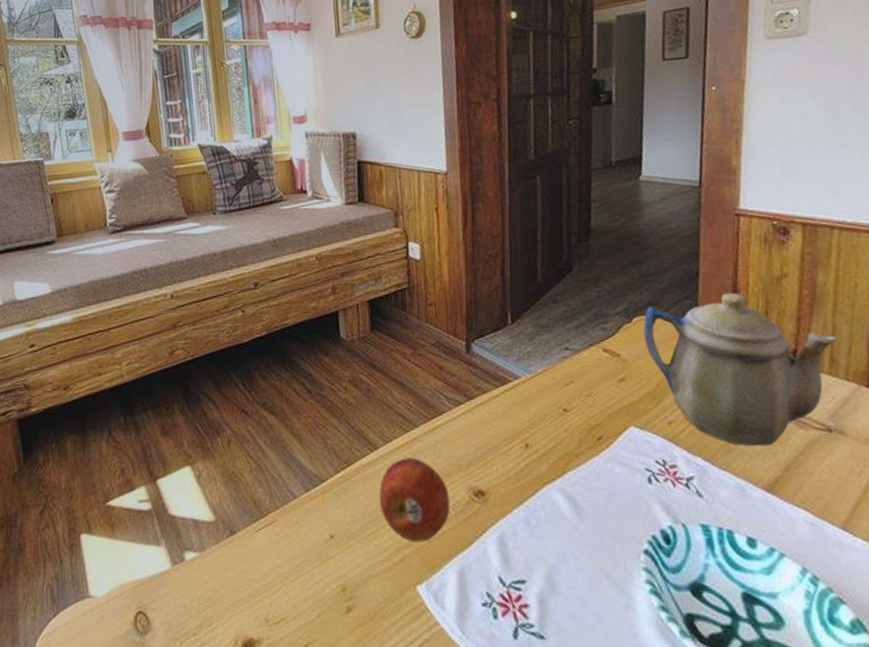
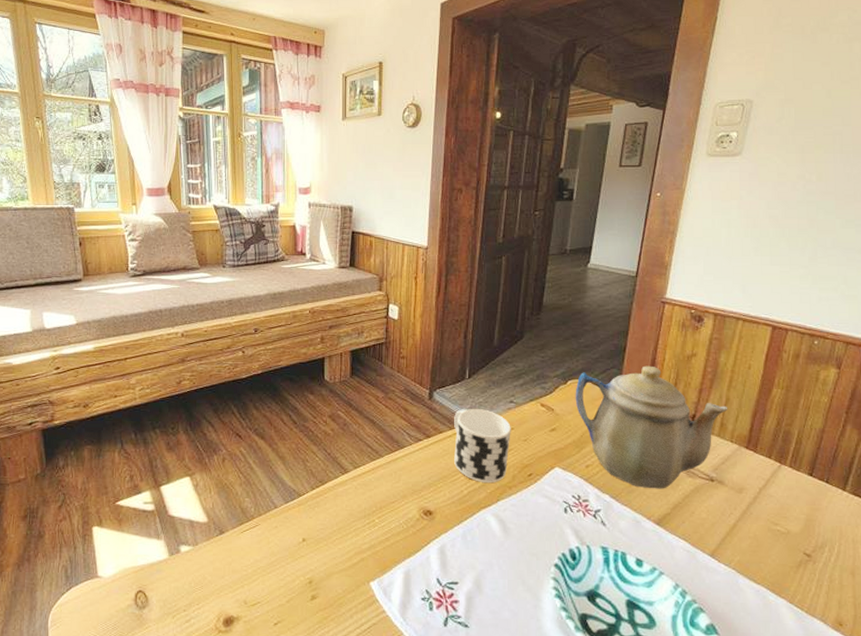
fruit: present [379,457,451,543] -> none [345,481,403,548]
cup: none [499,360,571,452] -> present [454,409,511,483]

